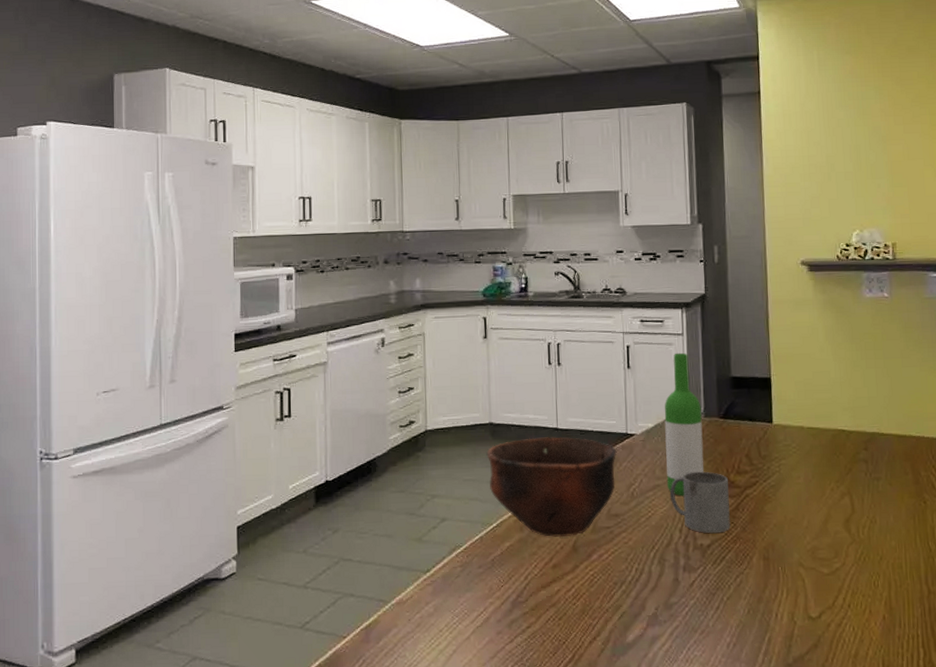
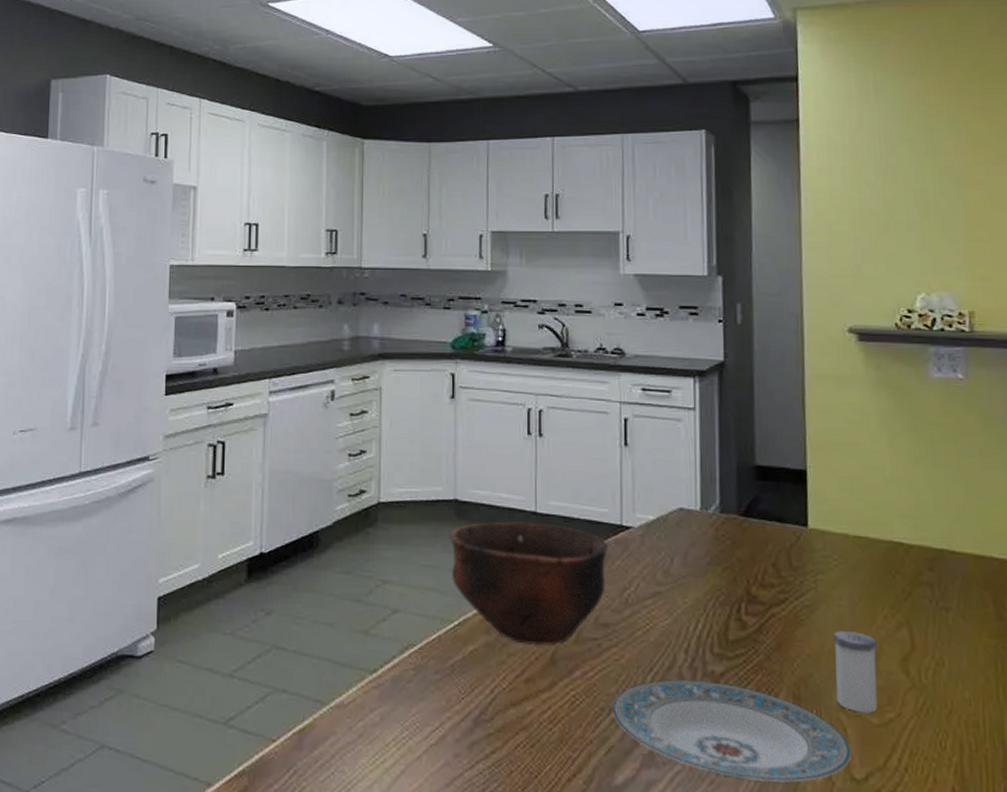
plate: none [623,552,808,627] -> present [612,679,851,783]
wine bottle: present [664,352,704,497] -> none [669,431,719,609]
mug: present [669,471,731,534] -> none [673,579,751,660]
salt shaker: none [793,503,827,566] -> present [833,631,877,713]

